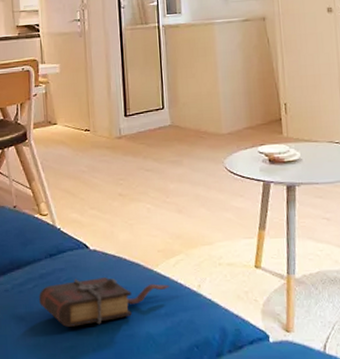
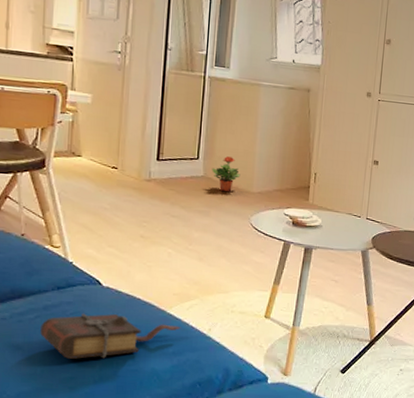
potted plant: none [178,101,207,137] -> present [212,156,241,191]

